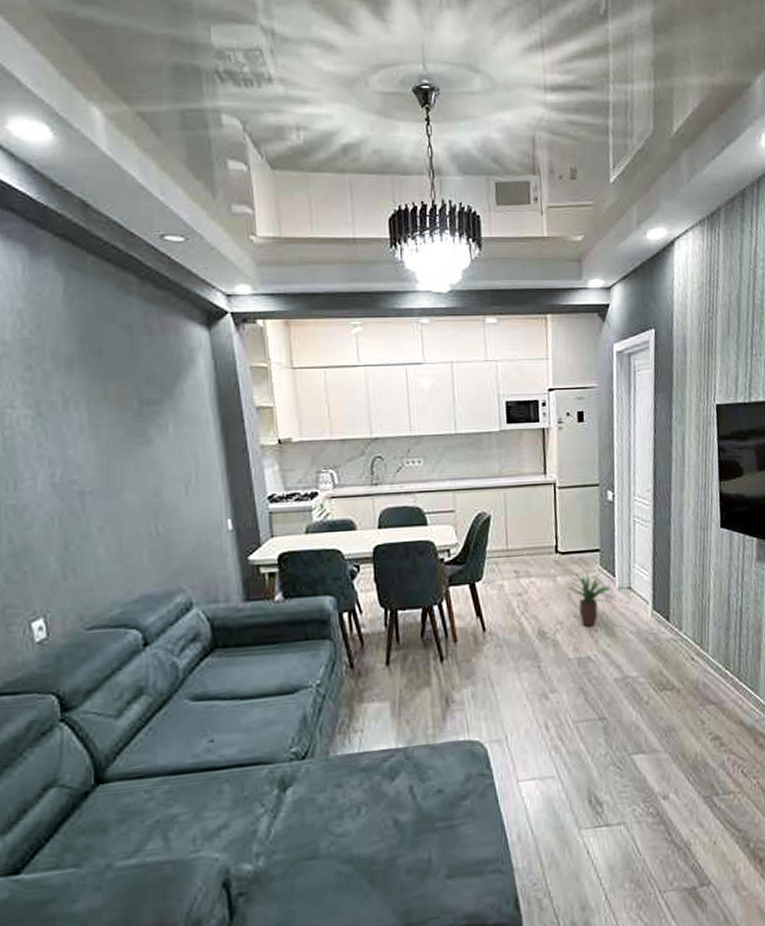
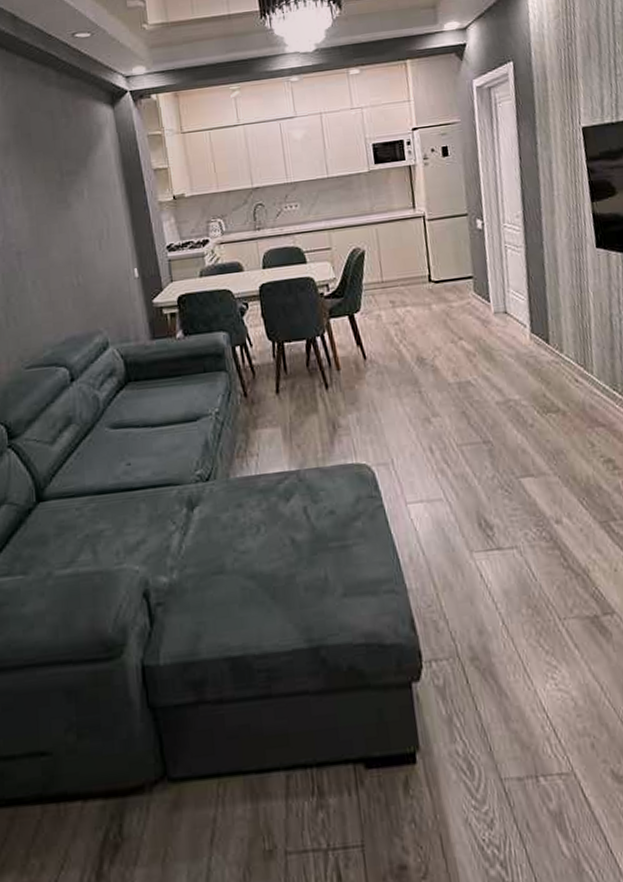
potted plant: present [566,573,612,627] -> none [441,299,487,352]

